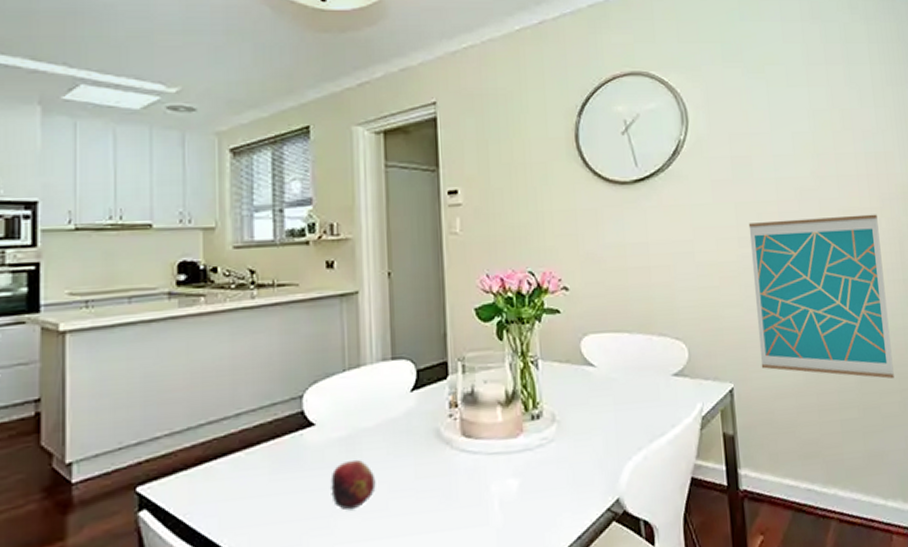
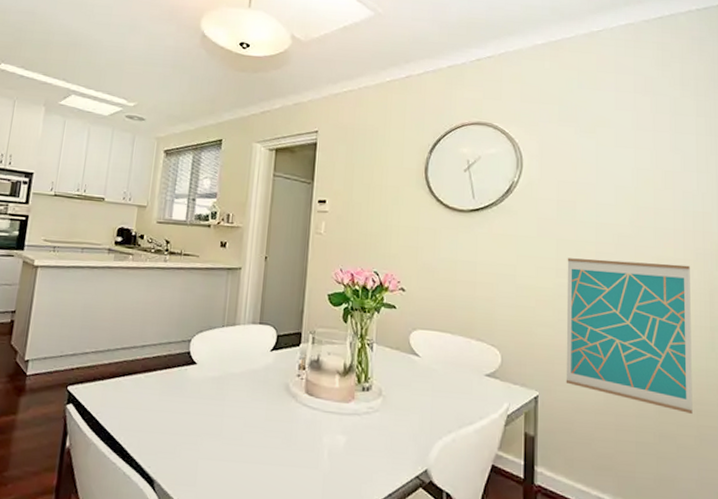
fruit: present [331,459,376,511] -> none [201,396,236,435]

